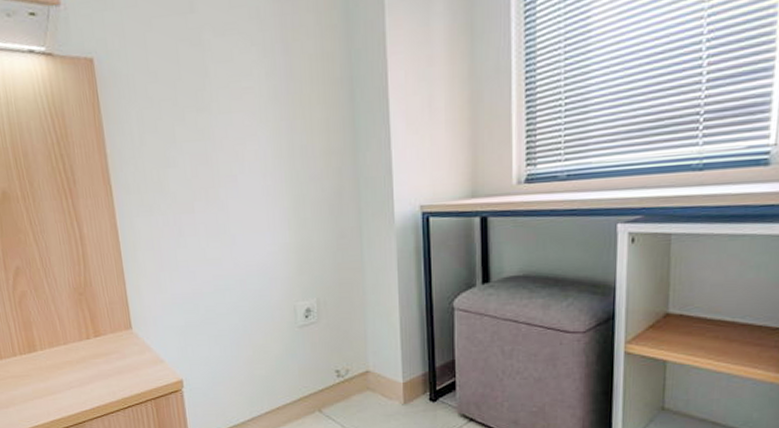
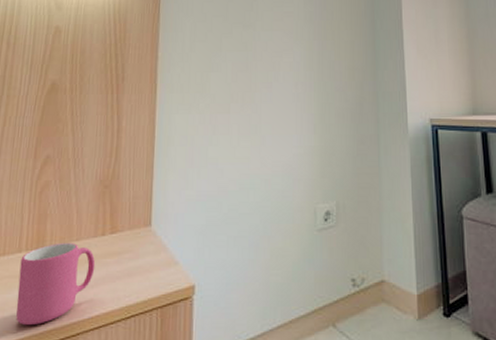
mug: none [17,346,87,416] -> present [16,242,96,326]

